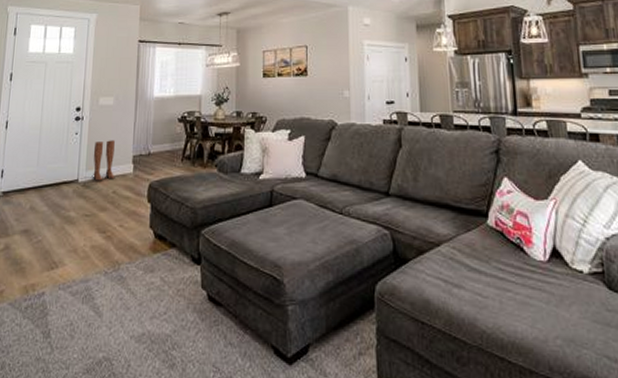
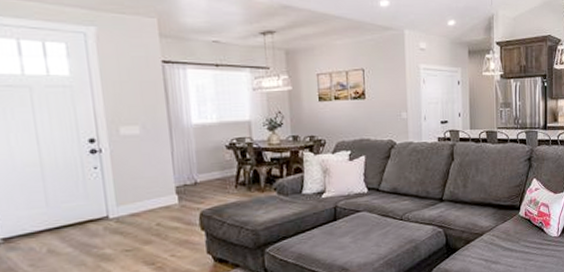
boots: present [93,140,115,181] -> none [122,172,157,216]

